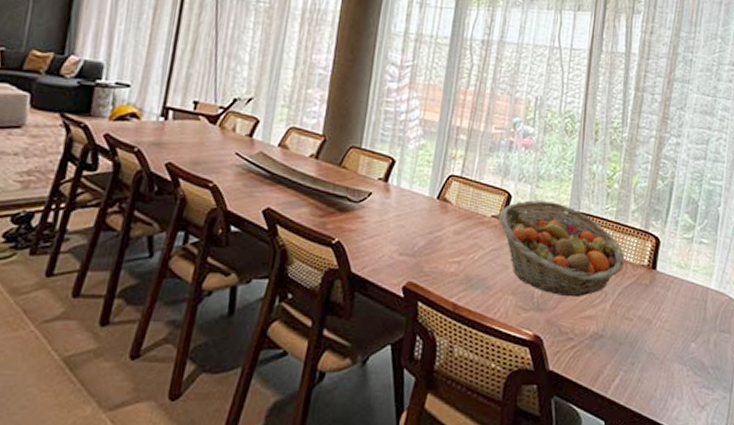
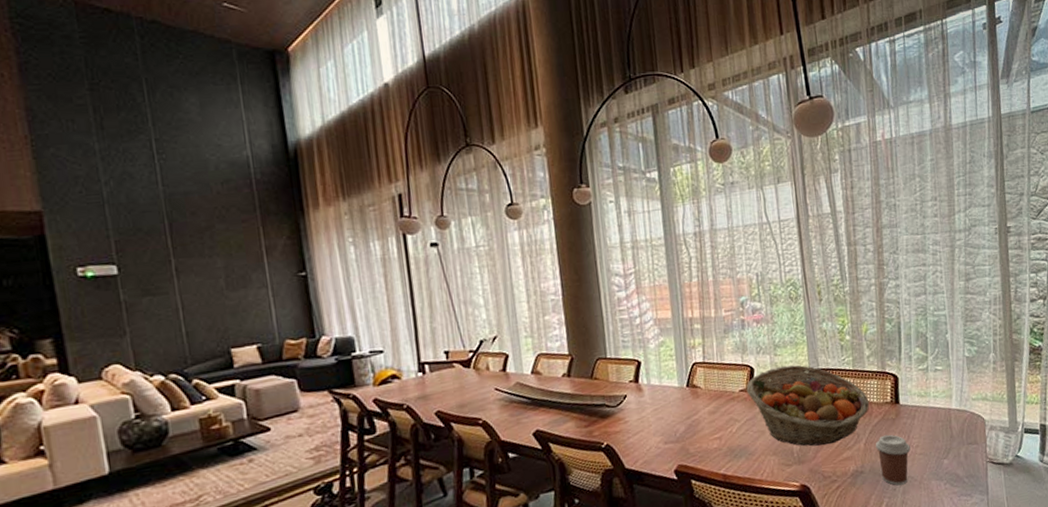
coffee cup: none [621,300,659,360] -> present [875,434,911,486]

